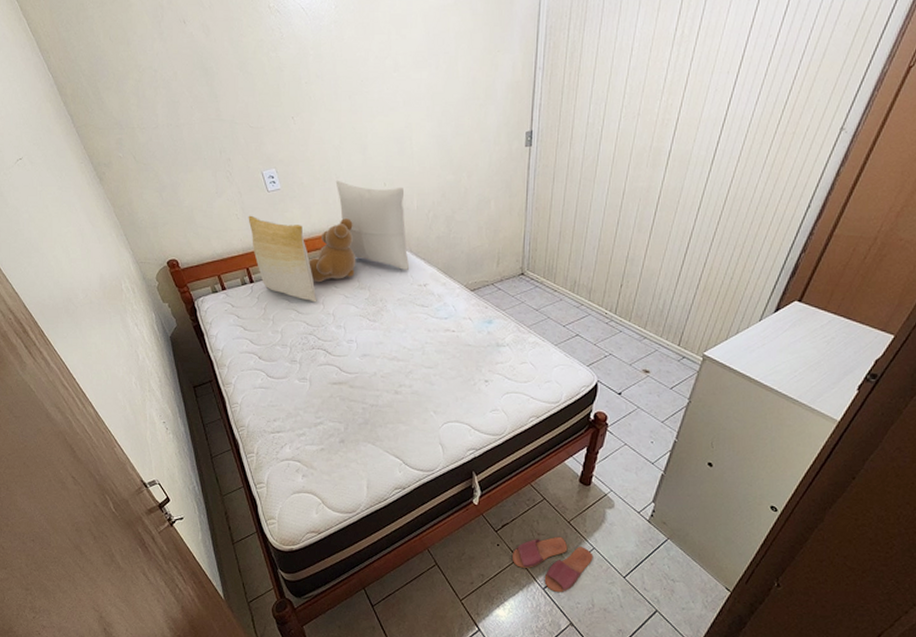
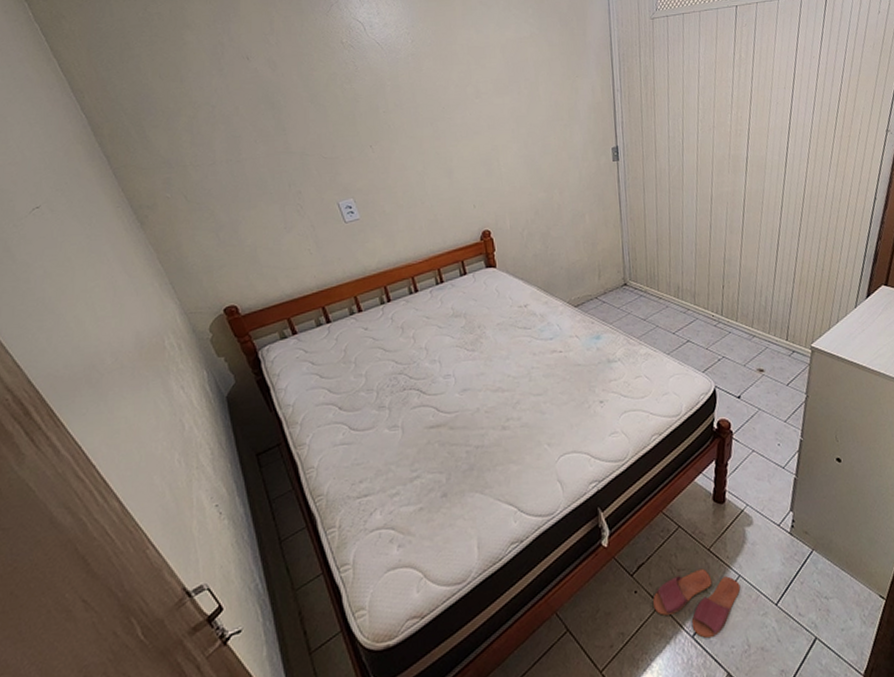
pillow: present [248,215,317,303] -> none [323,249,407,338]
teddy bear: present [309,218,356,283] -> none [395,244,449,315]
pillow: present [335,180,409,270] -> none [421,205,507,292]

